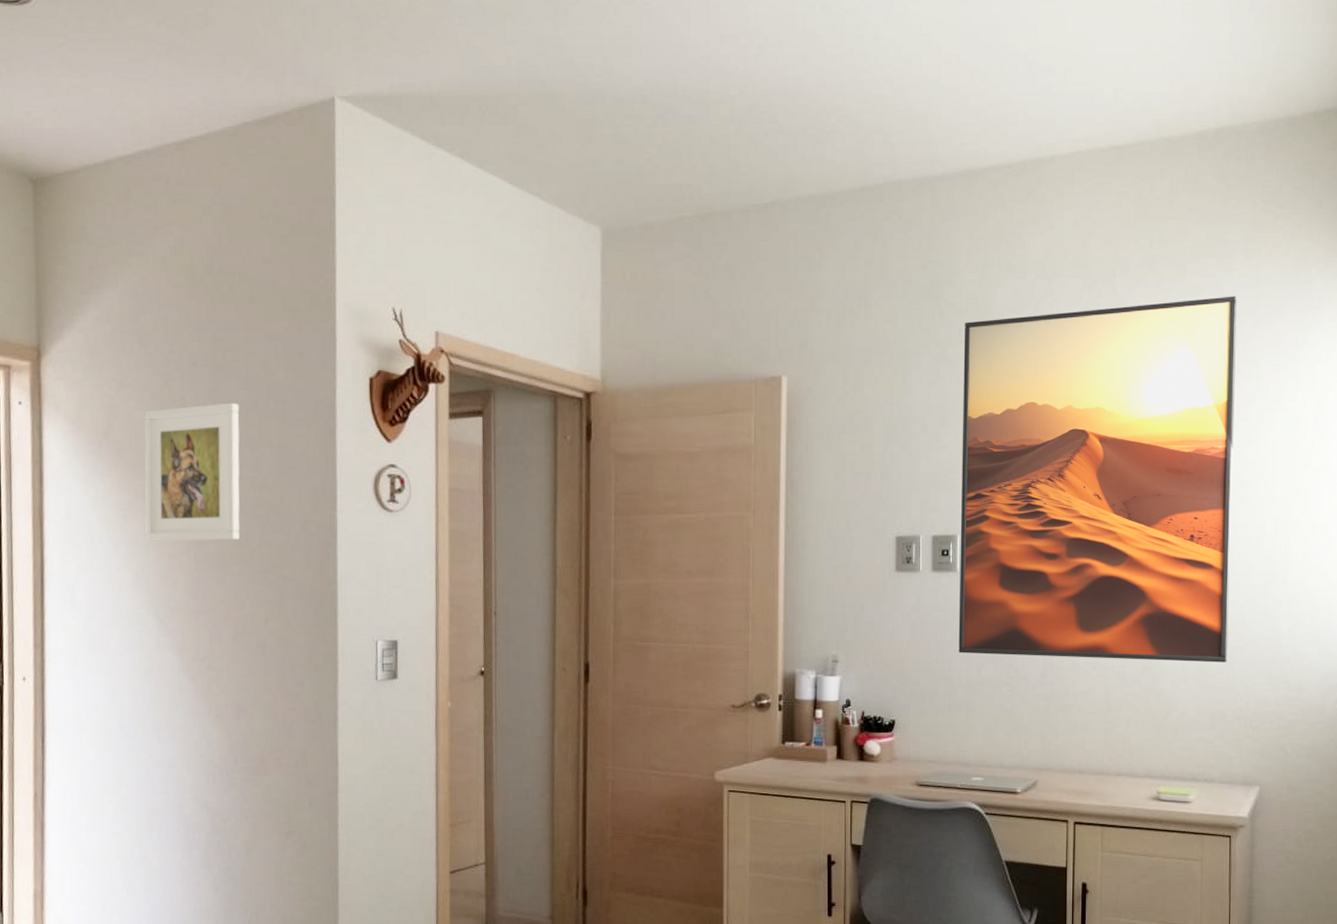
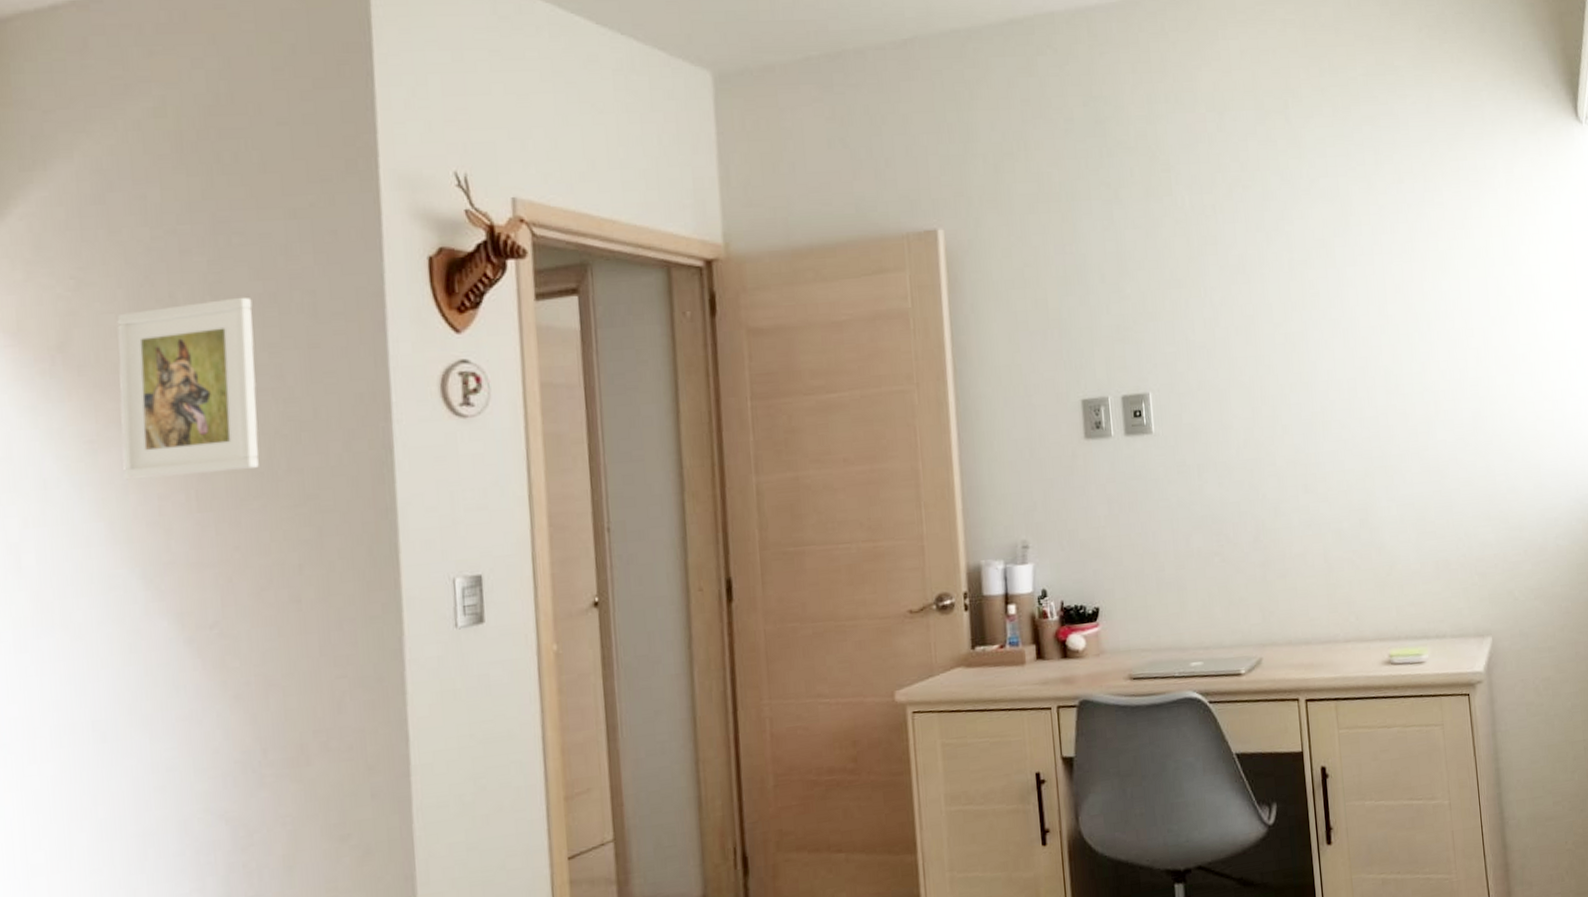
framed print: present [958,296,1237,663] -> none [1136,123,1445,525]

